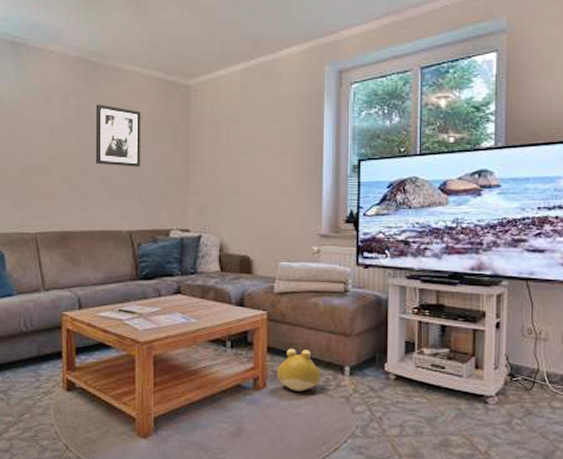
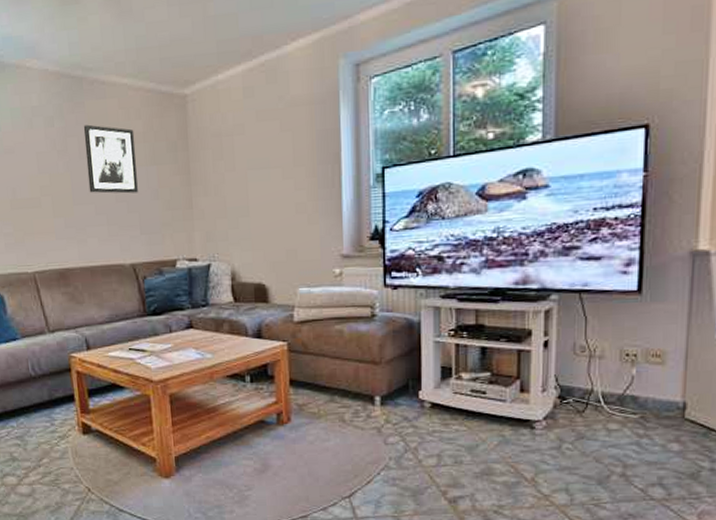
plush toy: present [277,348,321,392] -> none [302,380,349,425]

